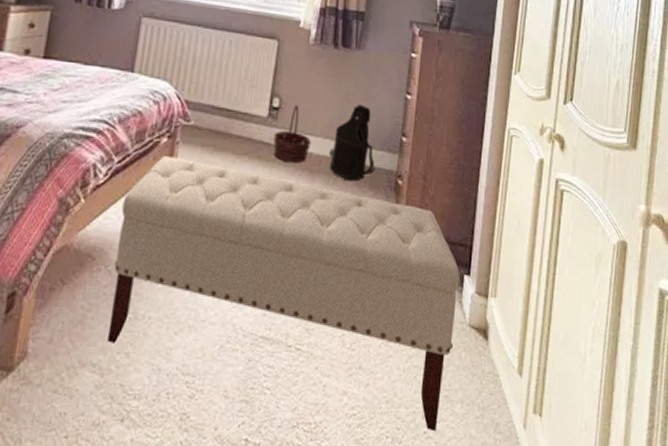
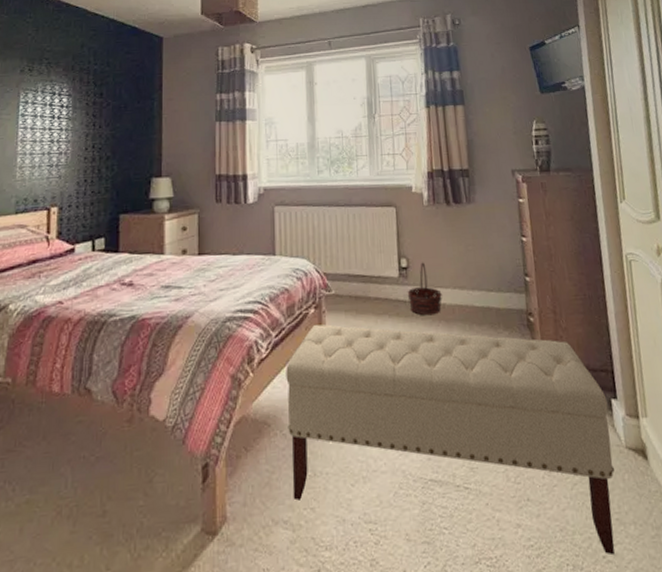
shoulder bag: present [328,104,375,181] -> none [460,253,506,325]

